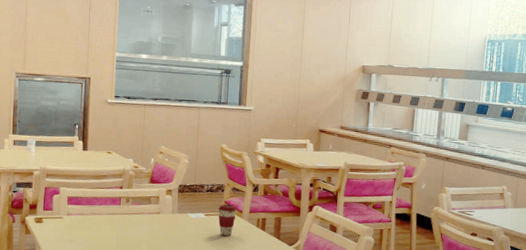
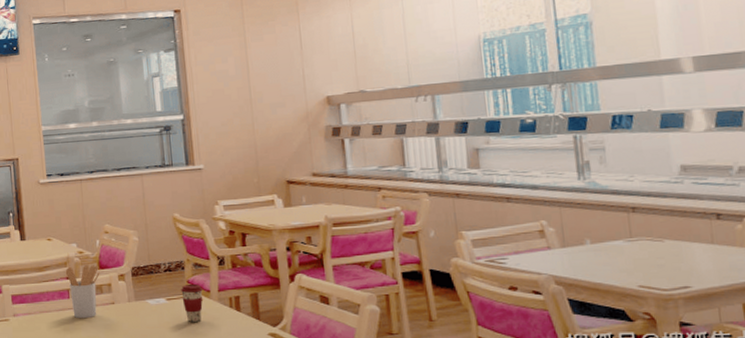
utensil holder: none [120,178,151,224] -> present [65,265,100,319]

